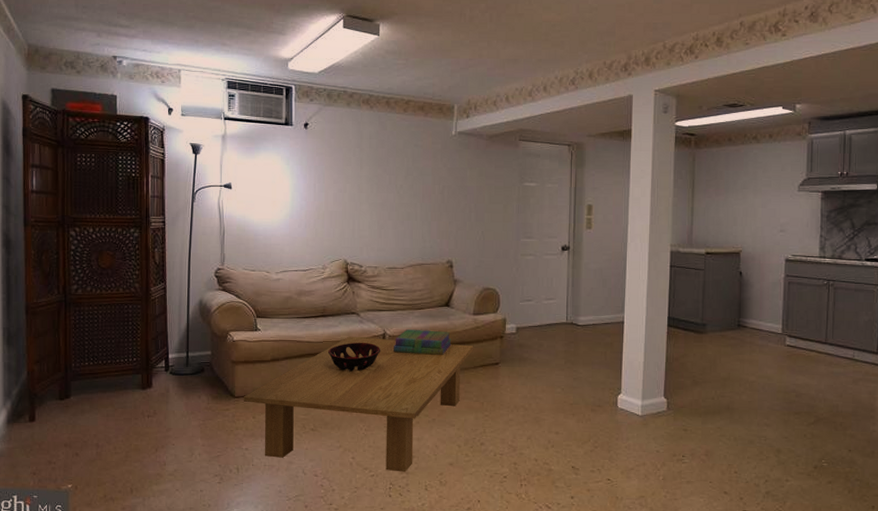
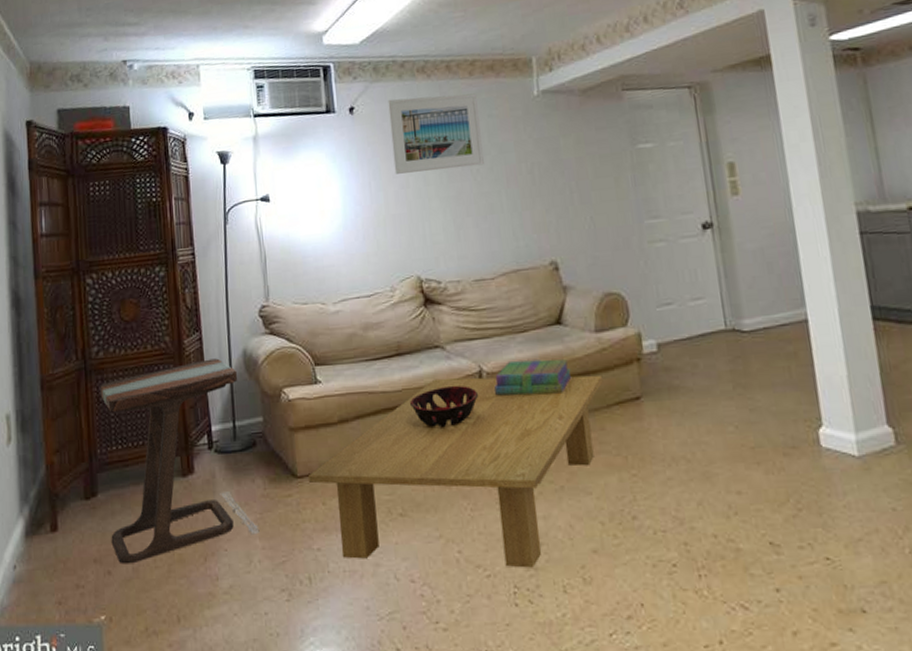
side table: none [77,304,201,449] -> present [100,358,260,564]
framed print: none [336,121,407,183] -> present [388,93,484,174]

